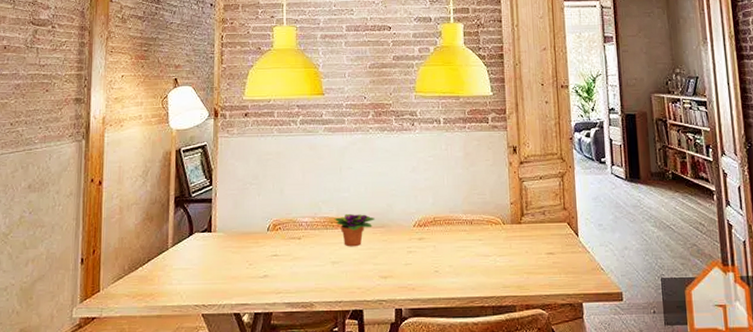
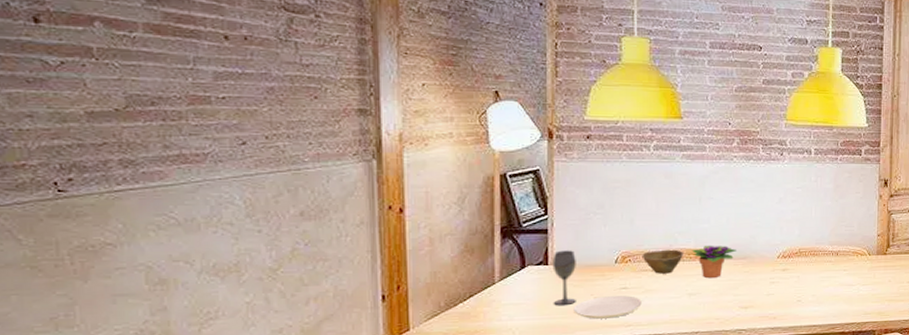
wine glass: none [215,218,235,272] -> present [552,250,576,306]
plate: none [231,262,290,285] -> present [573,295,642,319]
bowl: none [290,218,328,242] -> present [642,249,684,274]

